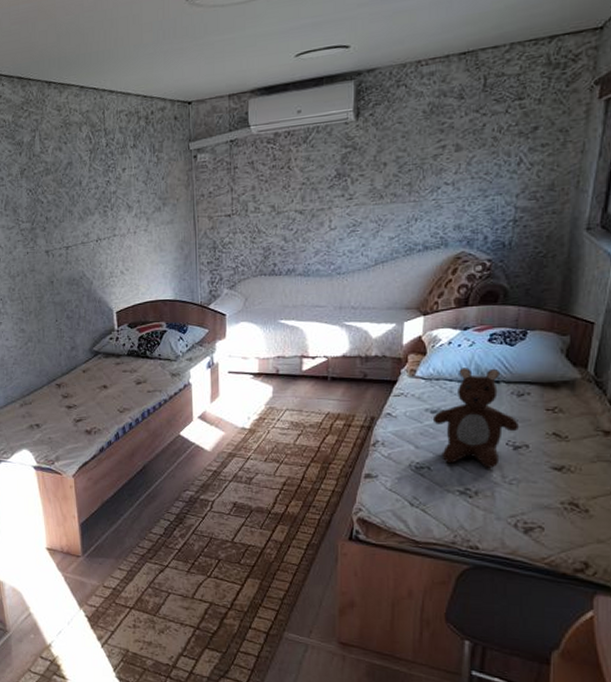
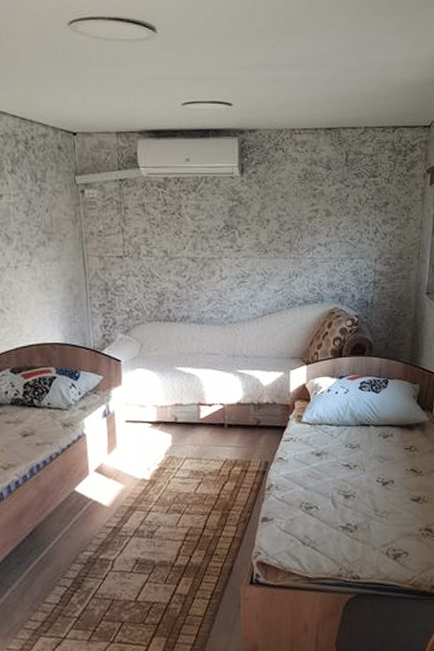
teddy bear: present [432,368,519,468] -> none [317,413,386,504]

